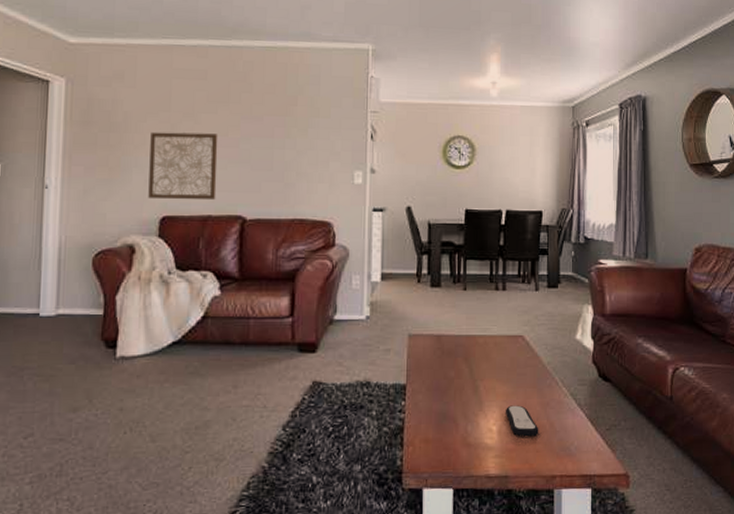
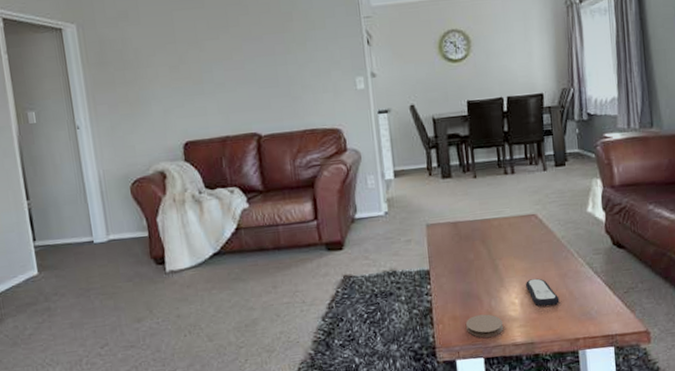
wall art: present [148,131,218,201] -> none [161,58,231,127]
coaster: none [438,439,478,466] -> present [466,314,504,338]

